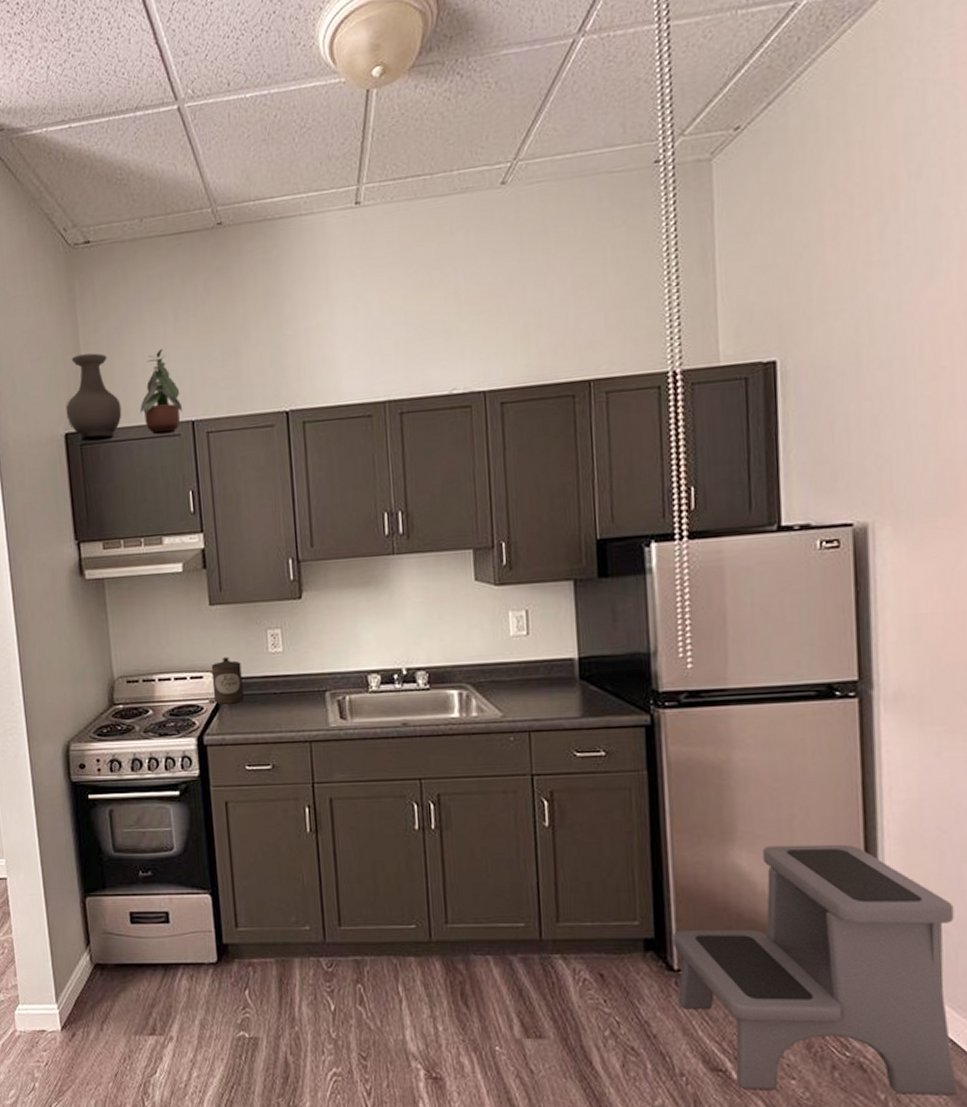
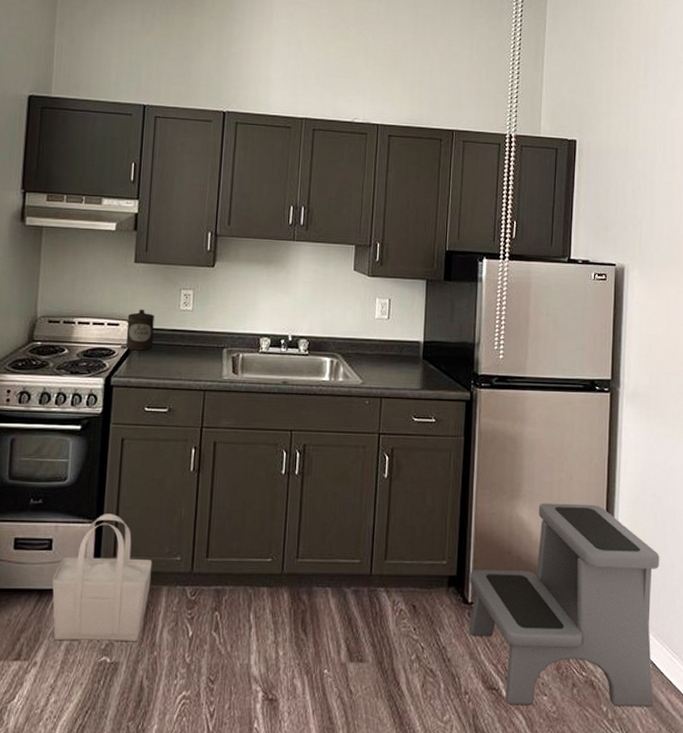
vase: present [67,353,122,442] -> none [34,32,84,108]
potted plant: present [140,348,183,435] -> none [100,41,138,112]
shopping bag: none [175,883,281,1017] -> present [52,514,153,642]

